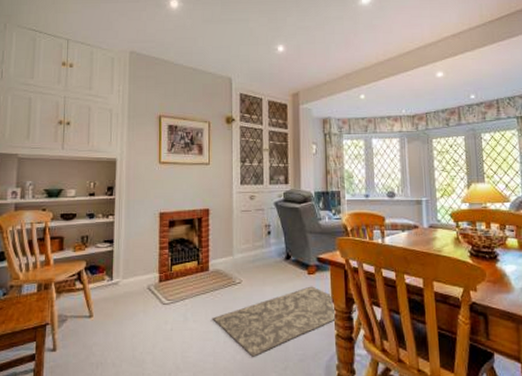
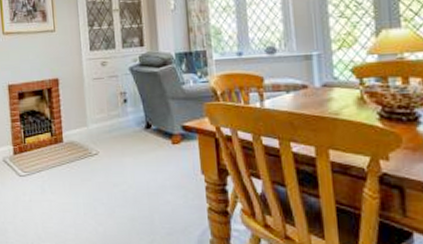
rug: present [212,286,358,357] -> none [70,156,234,229]

